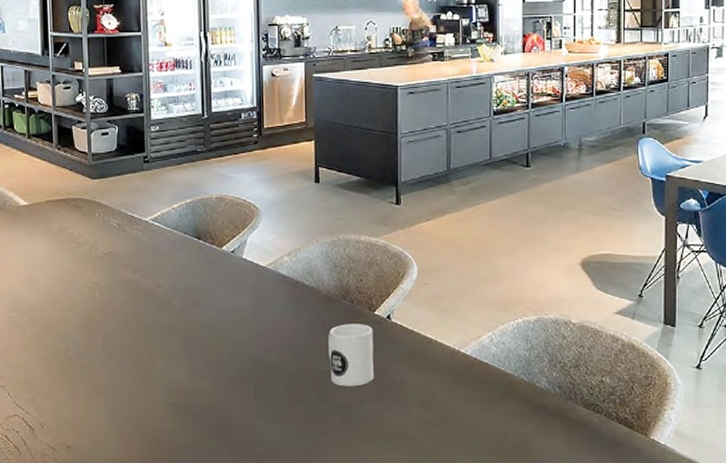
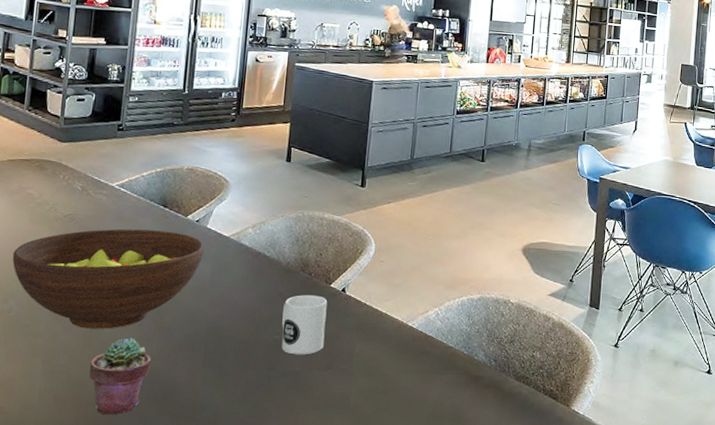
fruit bowl: none [63,264,242,366] -> present [12,229,204,329]
potted succulent: none [148,374,205,451] -> present [89,337,151,415]

